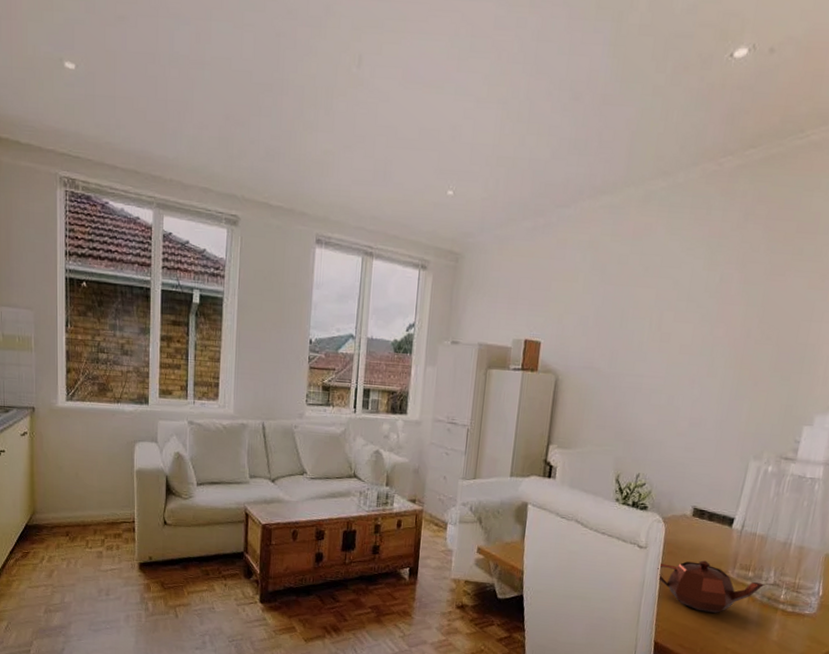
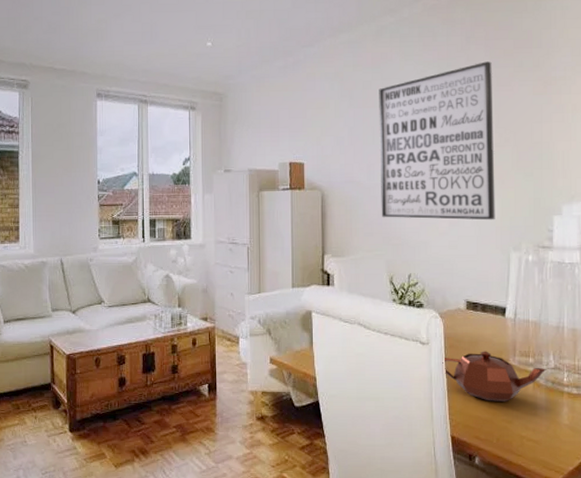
wall art: none [617,244,769,425] -> present [379,61,495,220]

